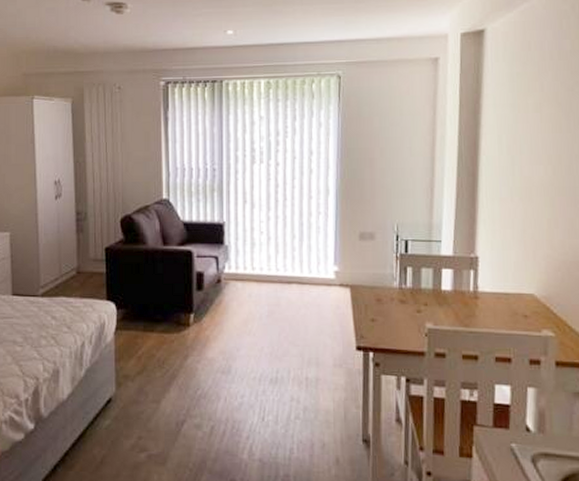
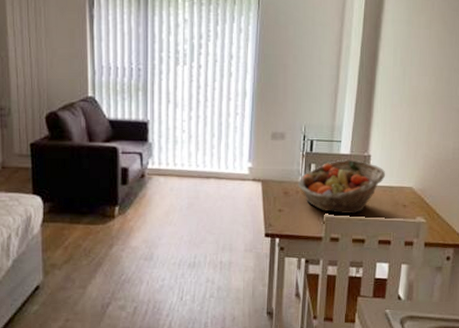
fruit basket: none [392,261,499,326] -> present [297,159,386,214]

